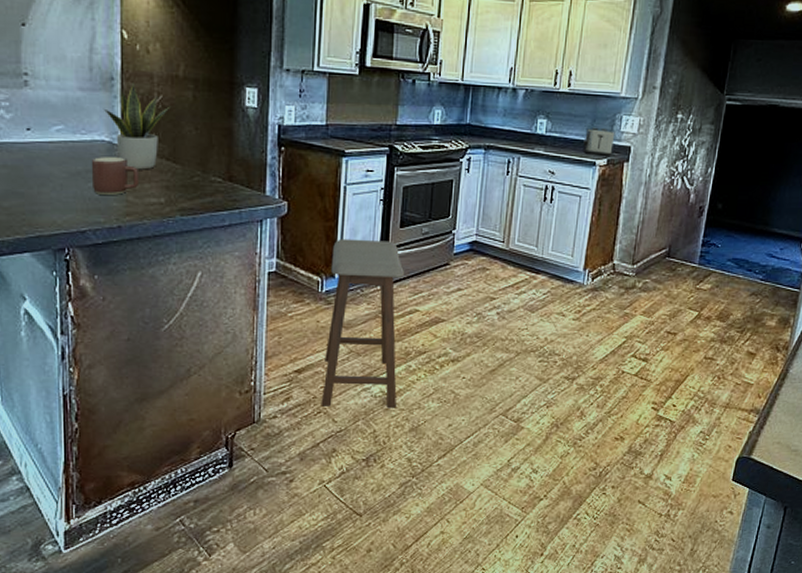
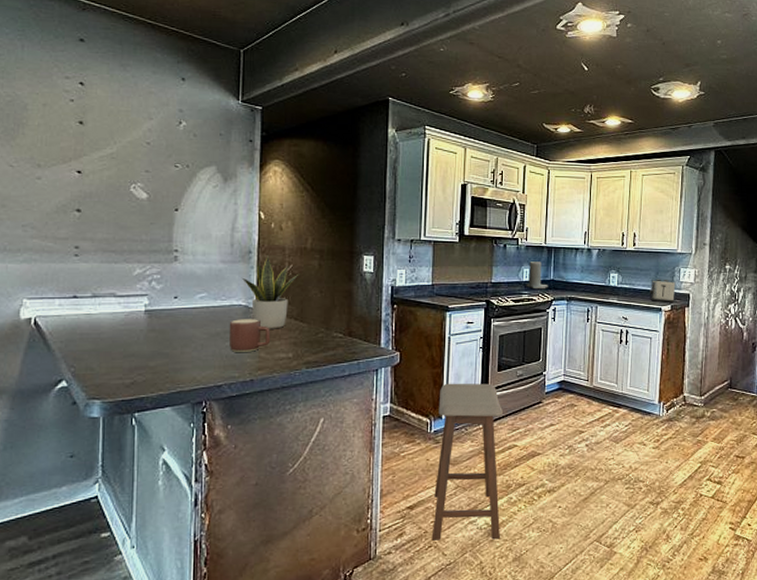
paper towel: none [437,101,464,135] -> present [526,261,549,290]

